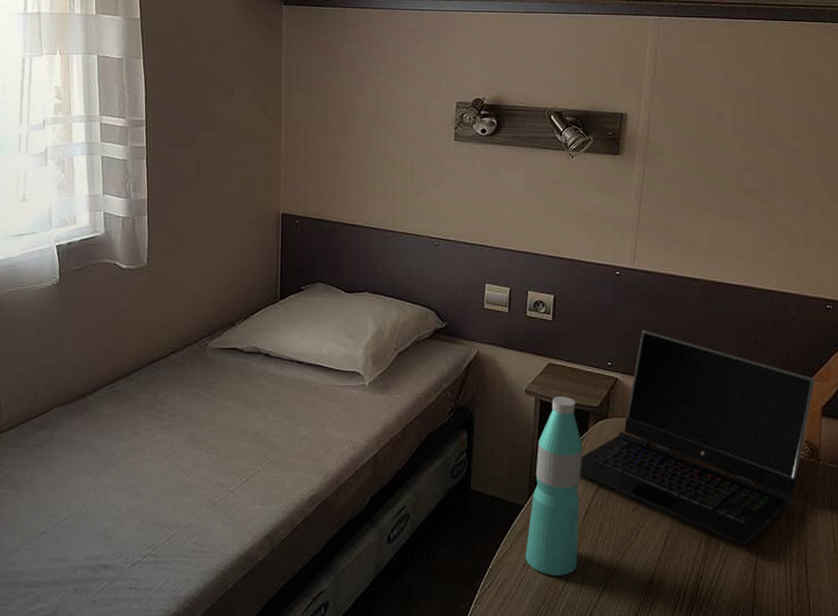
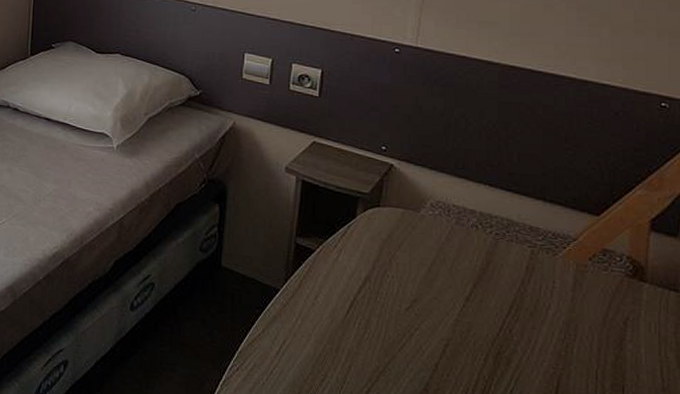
water bottle: present [525,396,583,576] -> none [279,178,350,370]
laptop computer: present [580,331,815,545] -> none [345,115,643,366]

